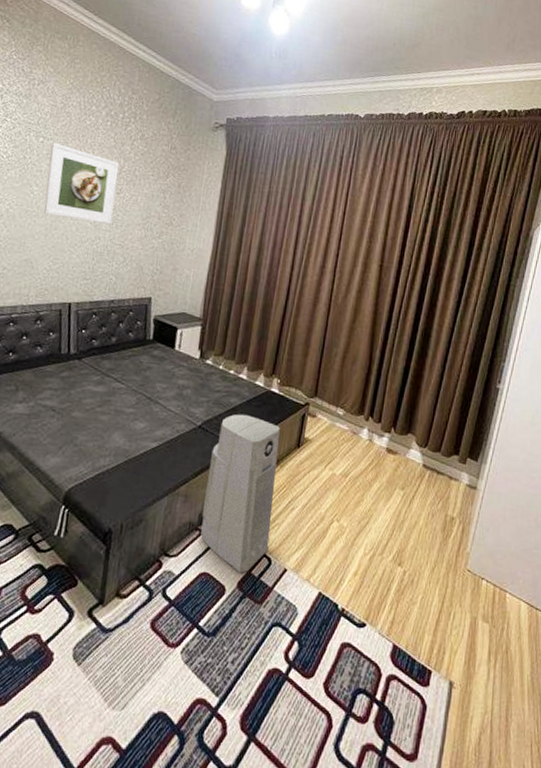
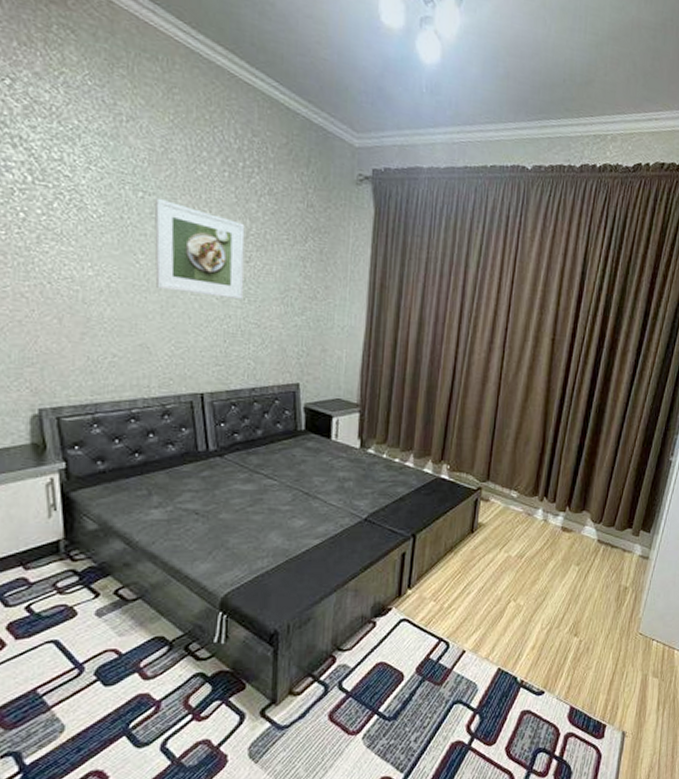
air purifier: present [201,414,280,573] -> none [374,503,452,659]

